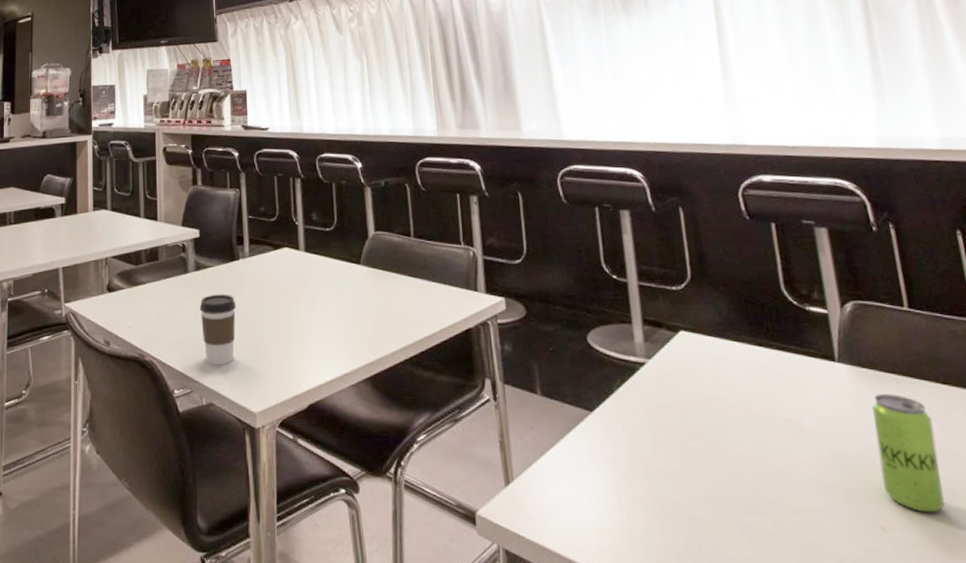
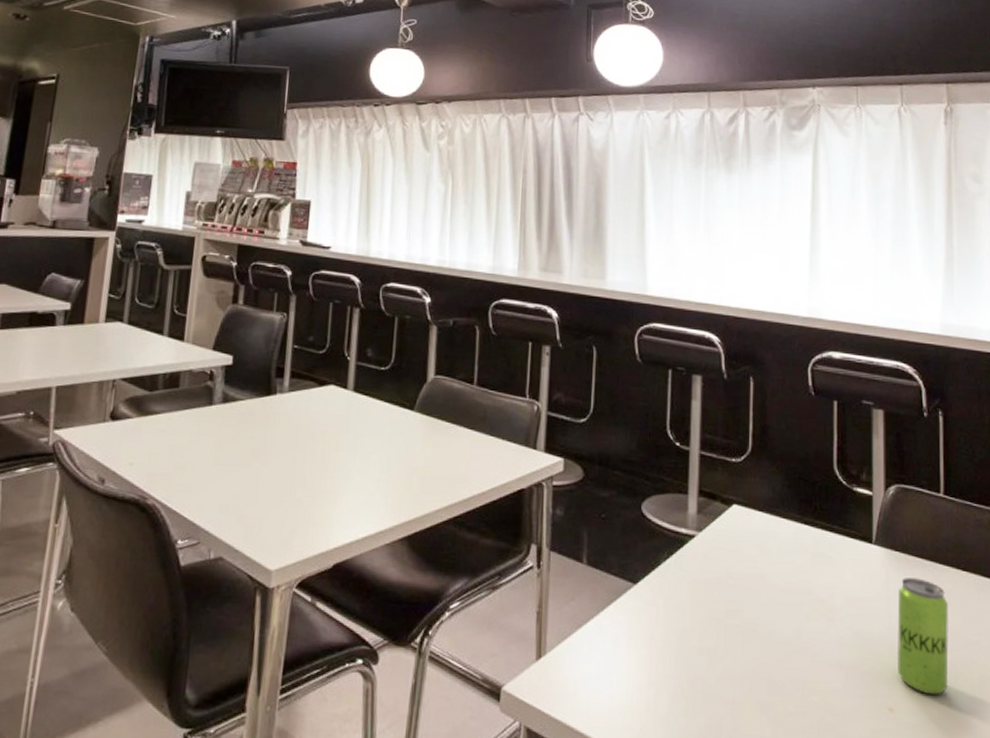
coffee cup: present [199,294,237,366] -> none [220,432,266,515]

